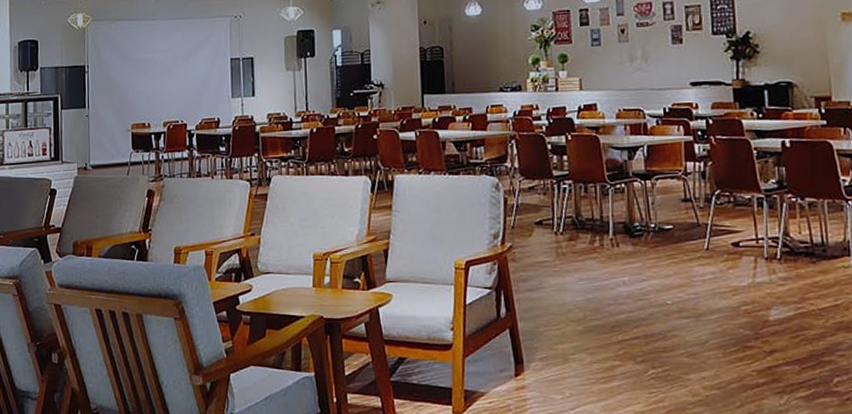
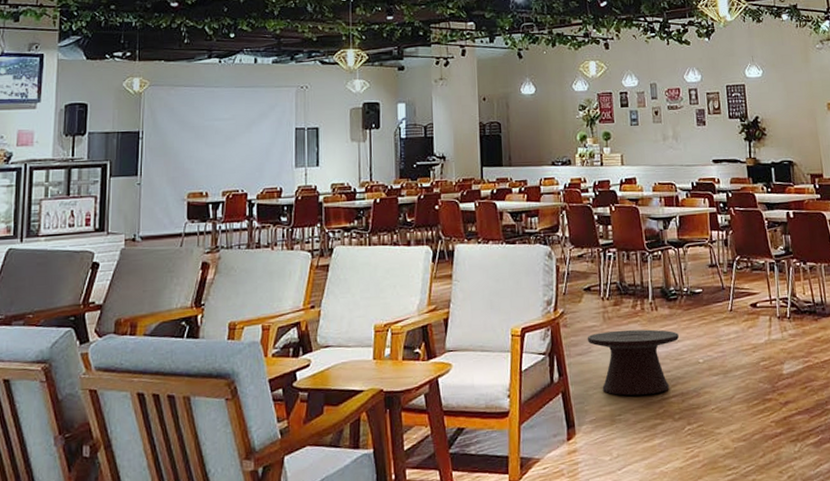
side table: none [537,266,643,335] -> present [587,329,679,396]

